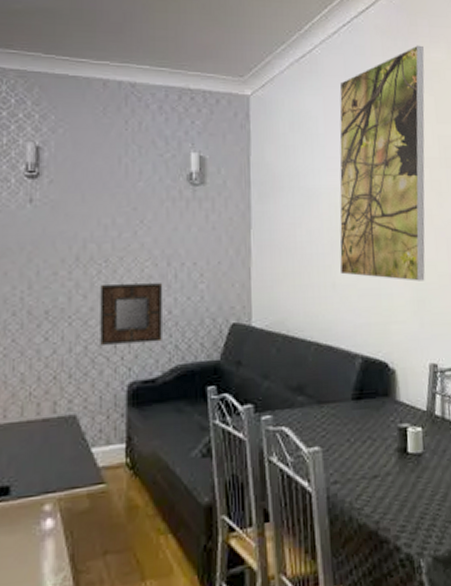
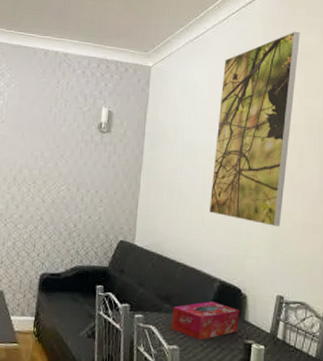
home mirror: present [100,283,163,345] -> none [24,200,72,247]
tissue box: none [308,383,390,435] -> present [171,301,240,340]

